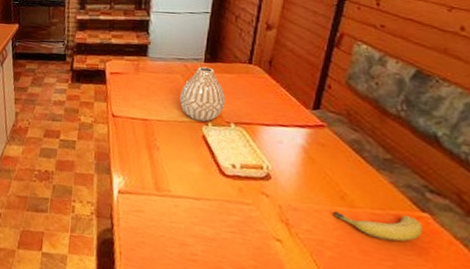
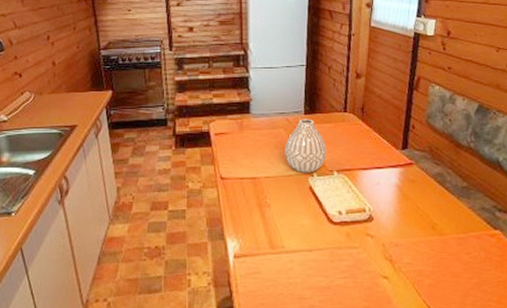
fruit: present [334,211,423,242] -> none [428,234,497,260]

